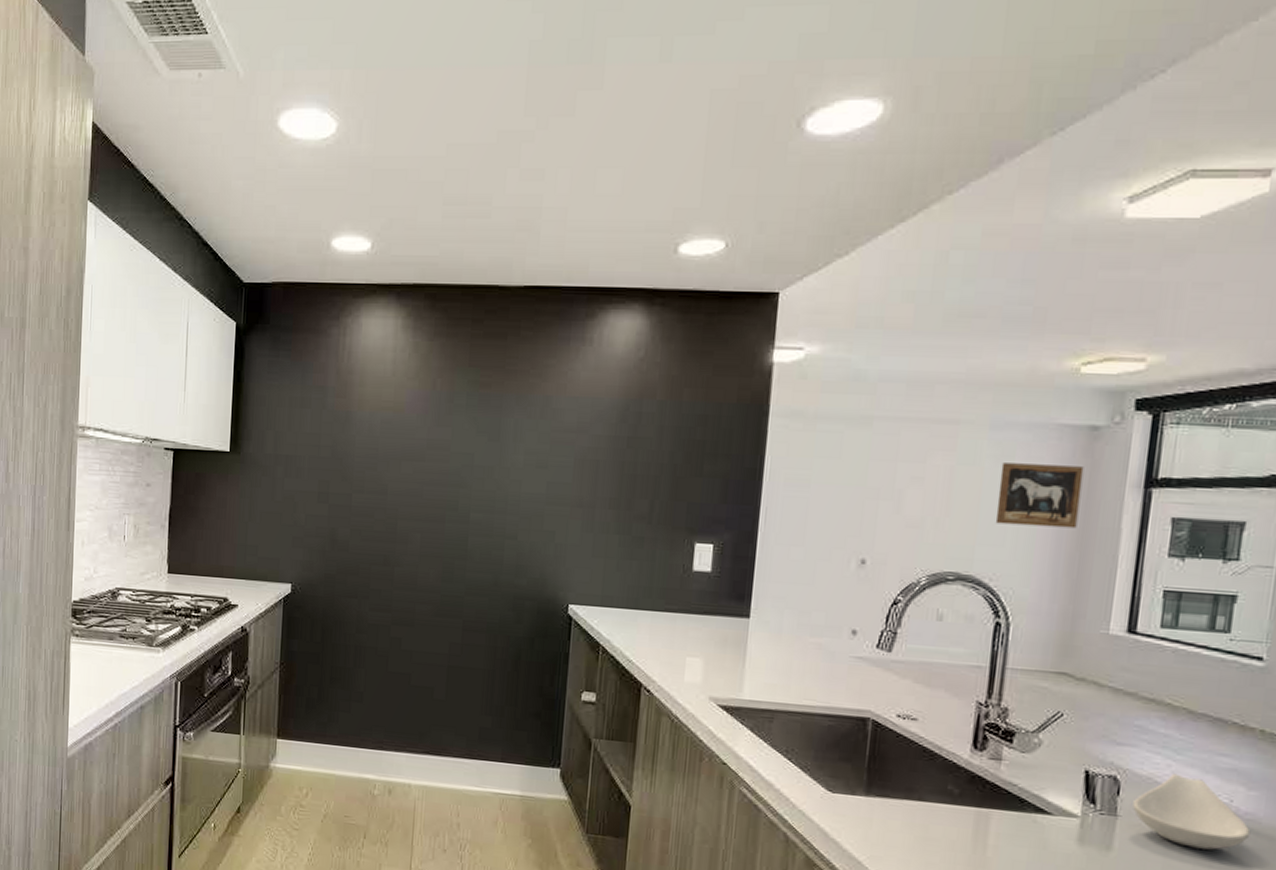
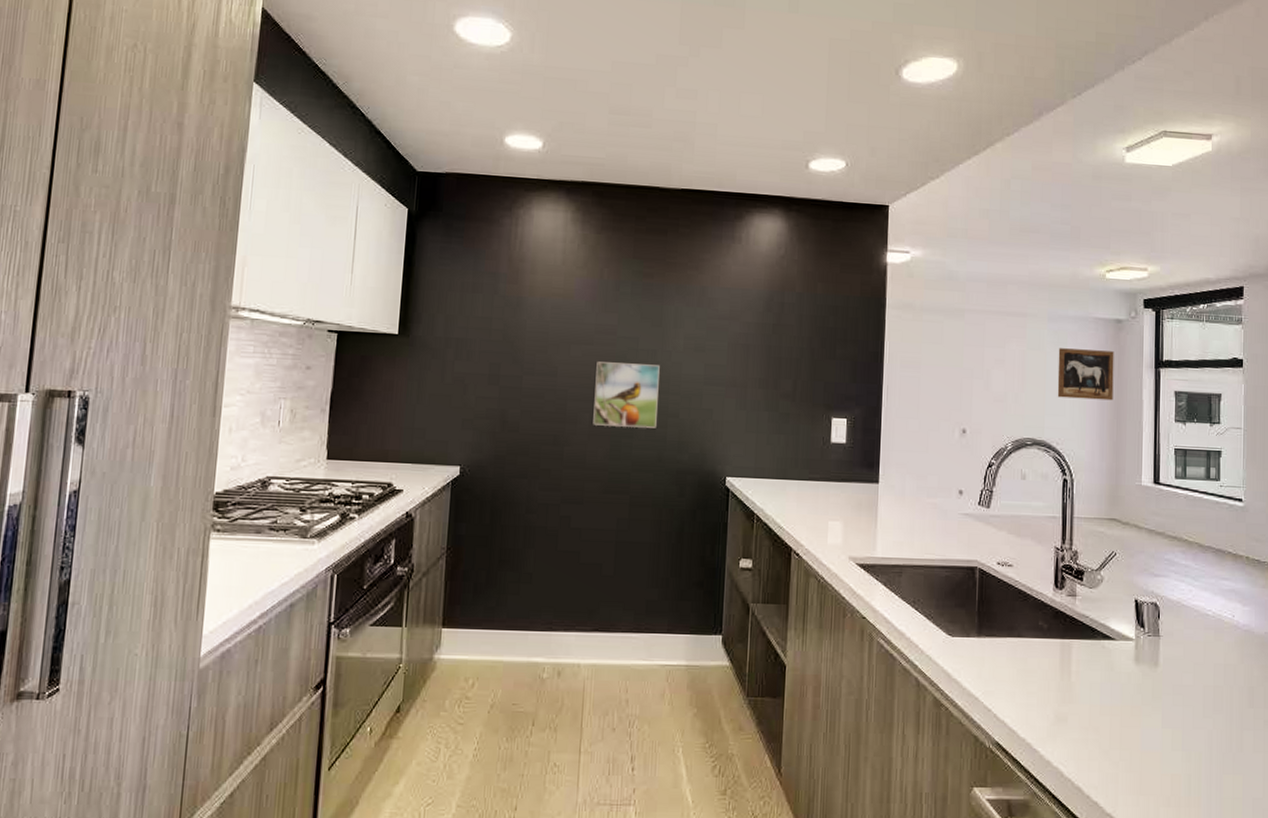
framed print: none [424,479,497,550] -> present [593,361,660,428]
spoon rest: present [1133,773,1251,850] -> none [1170,597,1248,658]

